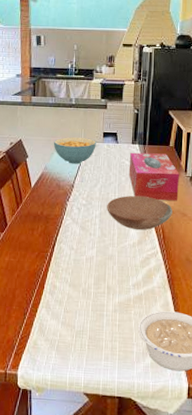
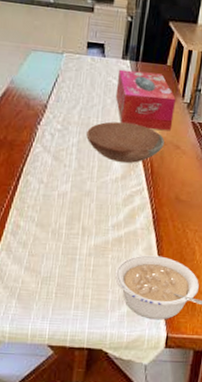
cereal bowl: present [53,137,96,164] -> none [23,44,78,80]

